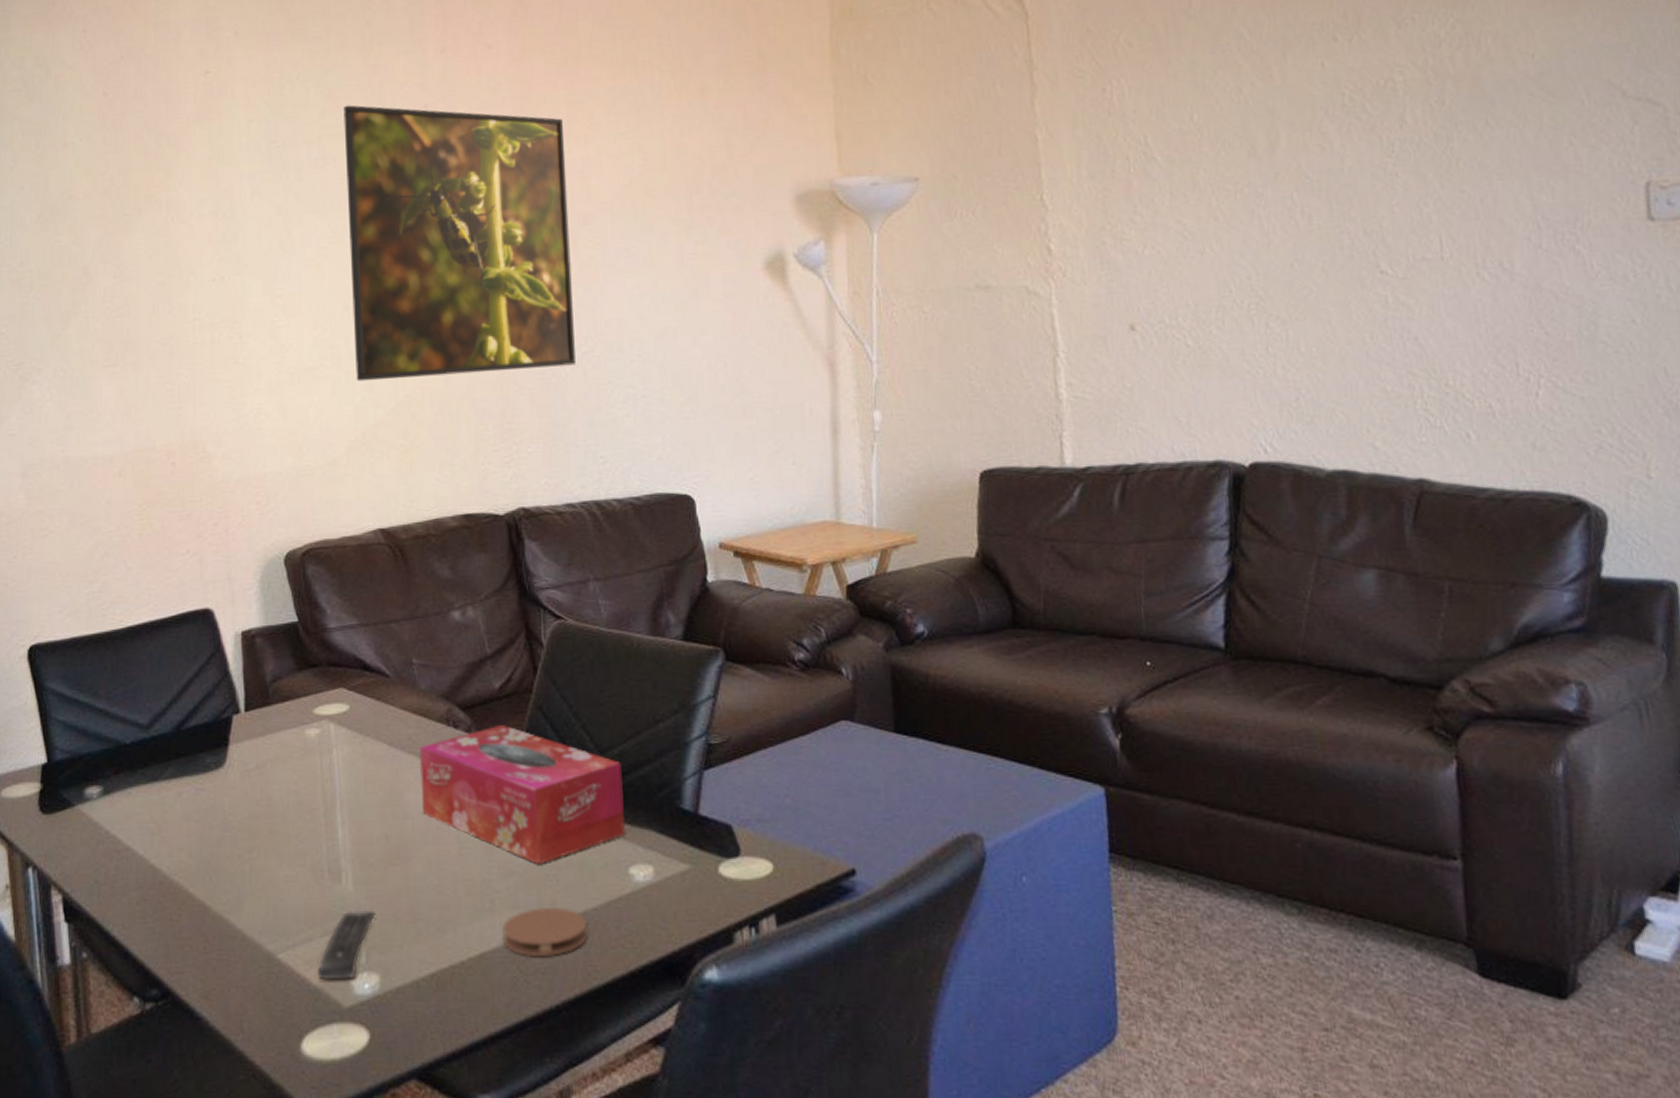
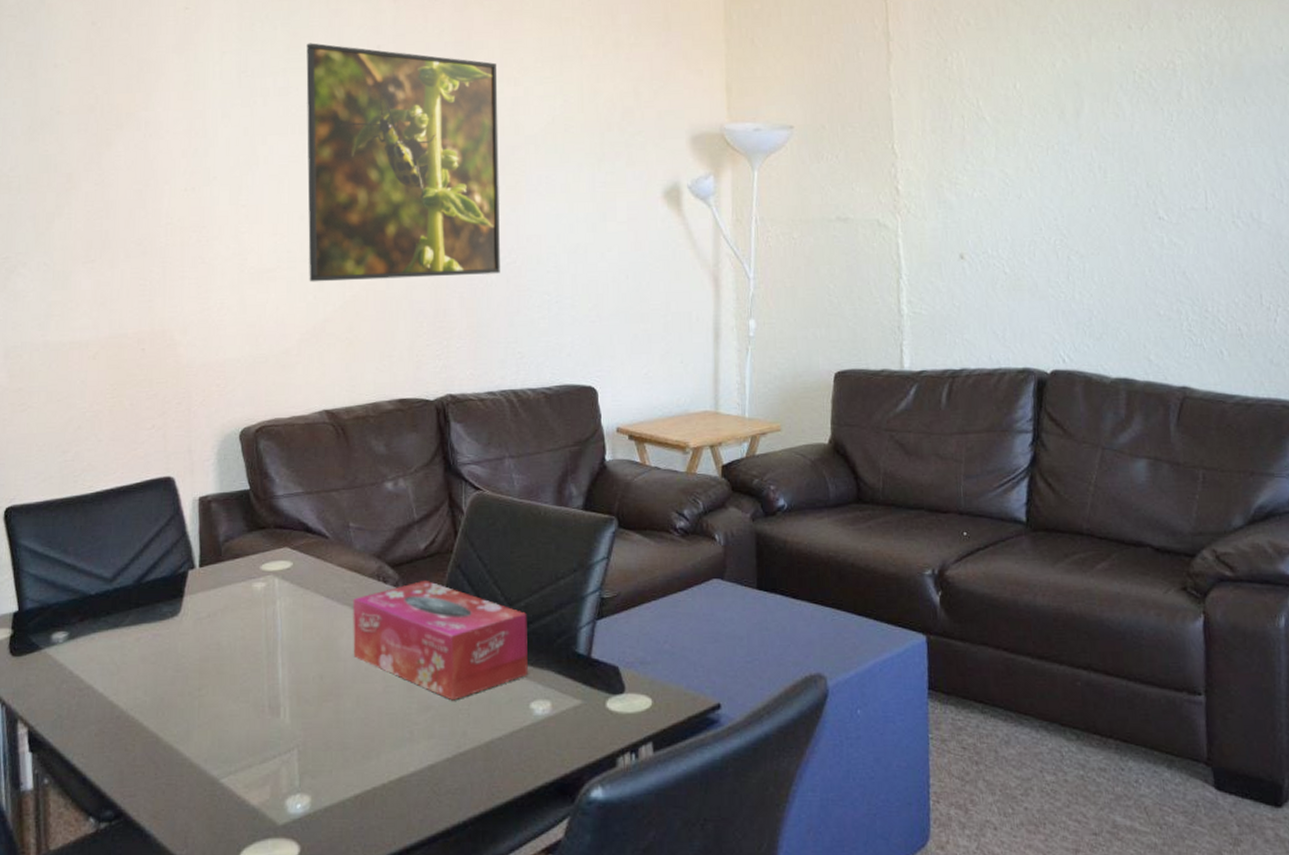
remote control: present [318,909,376,981] -> none [256,739,309,802]
coaster: present [503,908,588,956] -> none [420,737,493,779]

